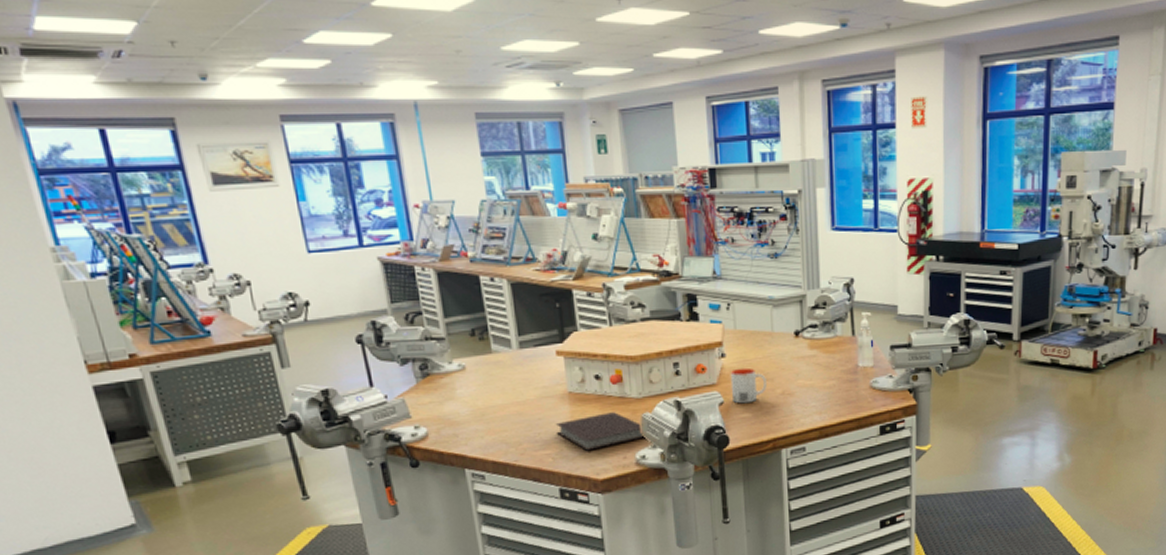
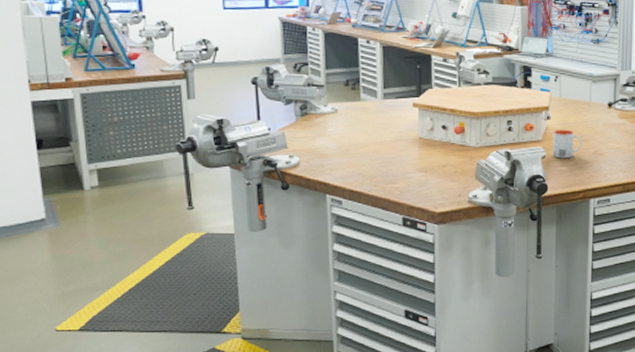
notebook: present [555,412,644,451] -> none [405,157,478,187]

